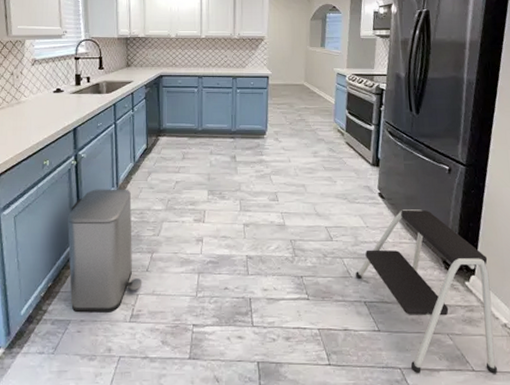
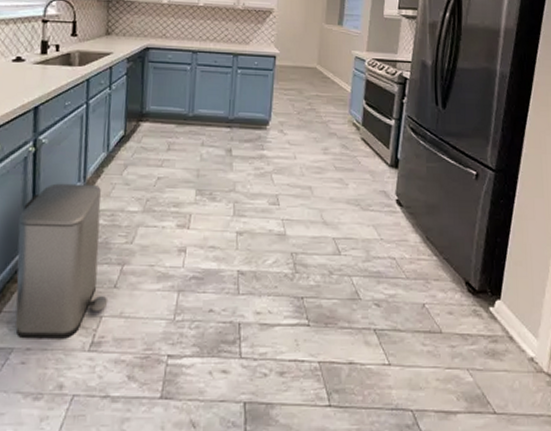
step stool: present [356,209,498,374] -> none [366,220,522,418]

